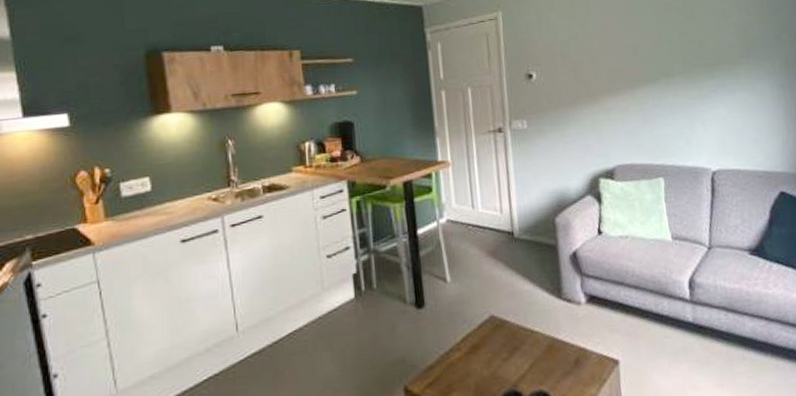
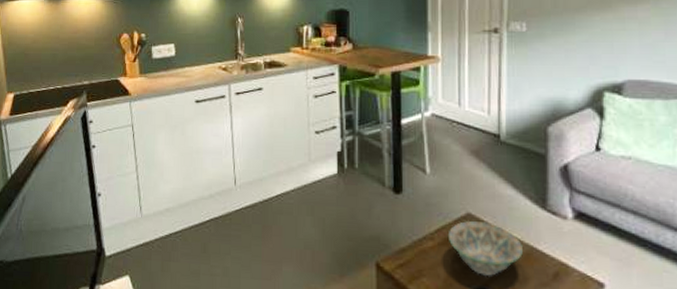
decorative bowl: none [473,321,546,378] -> present [447,220,523,277]

